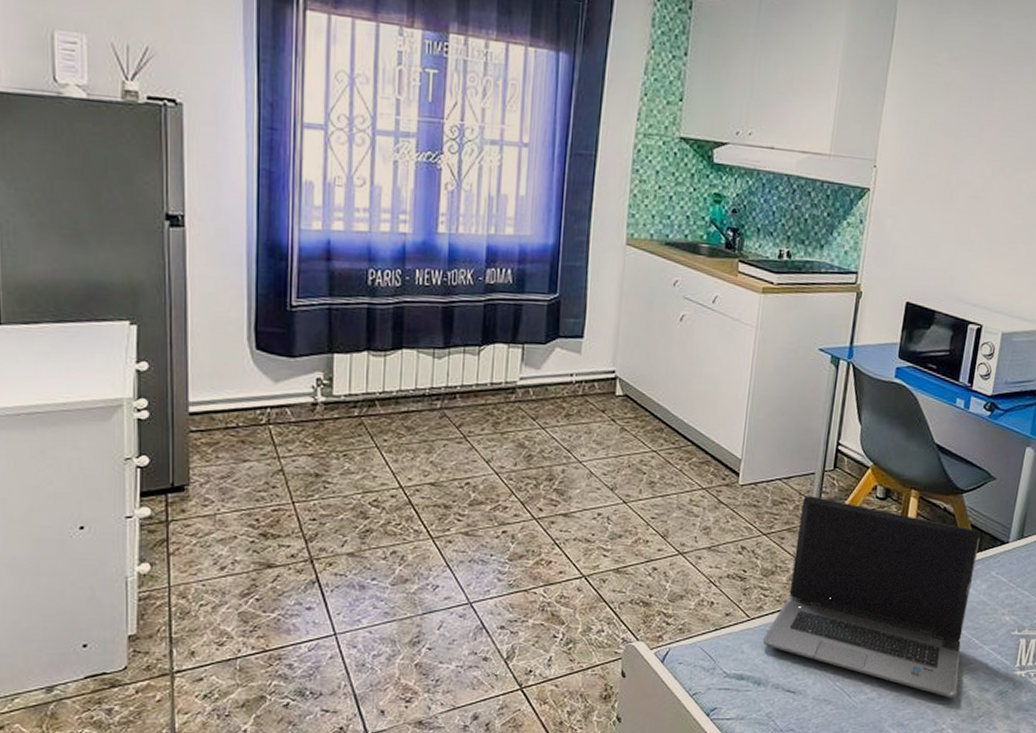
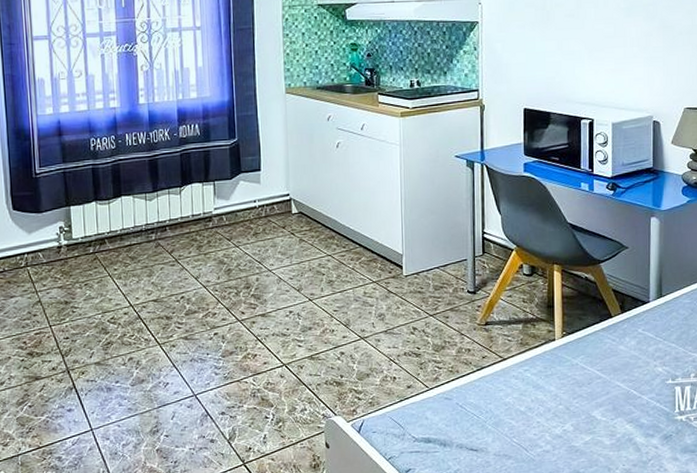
laptop computer: present [762,496,981,698] -> none [442,279,625,446]

